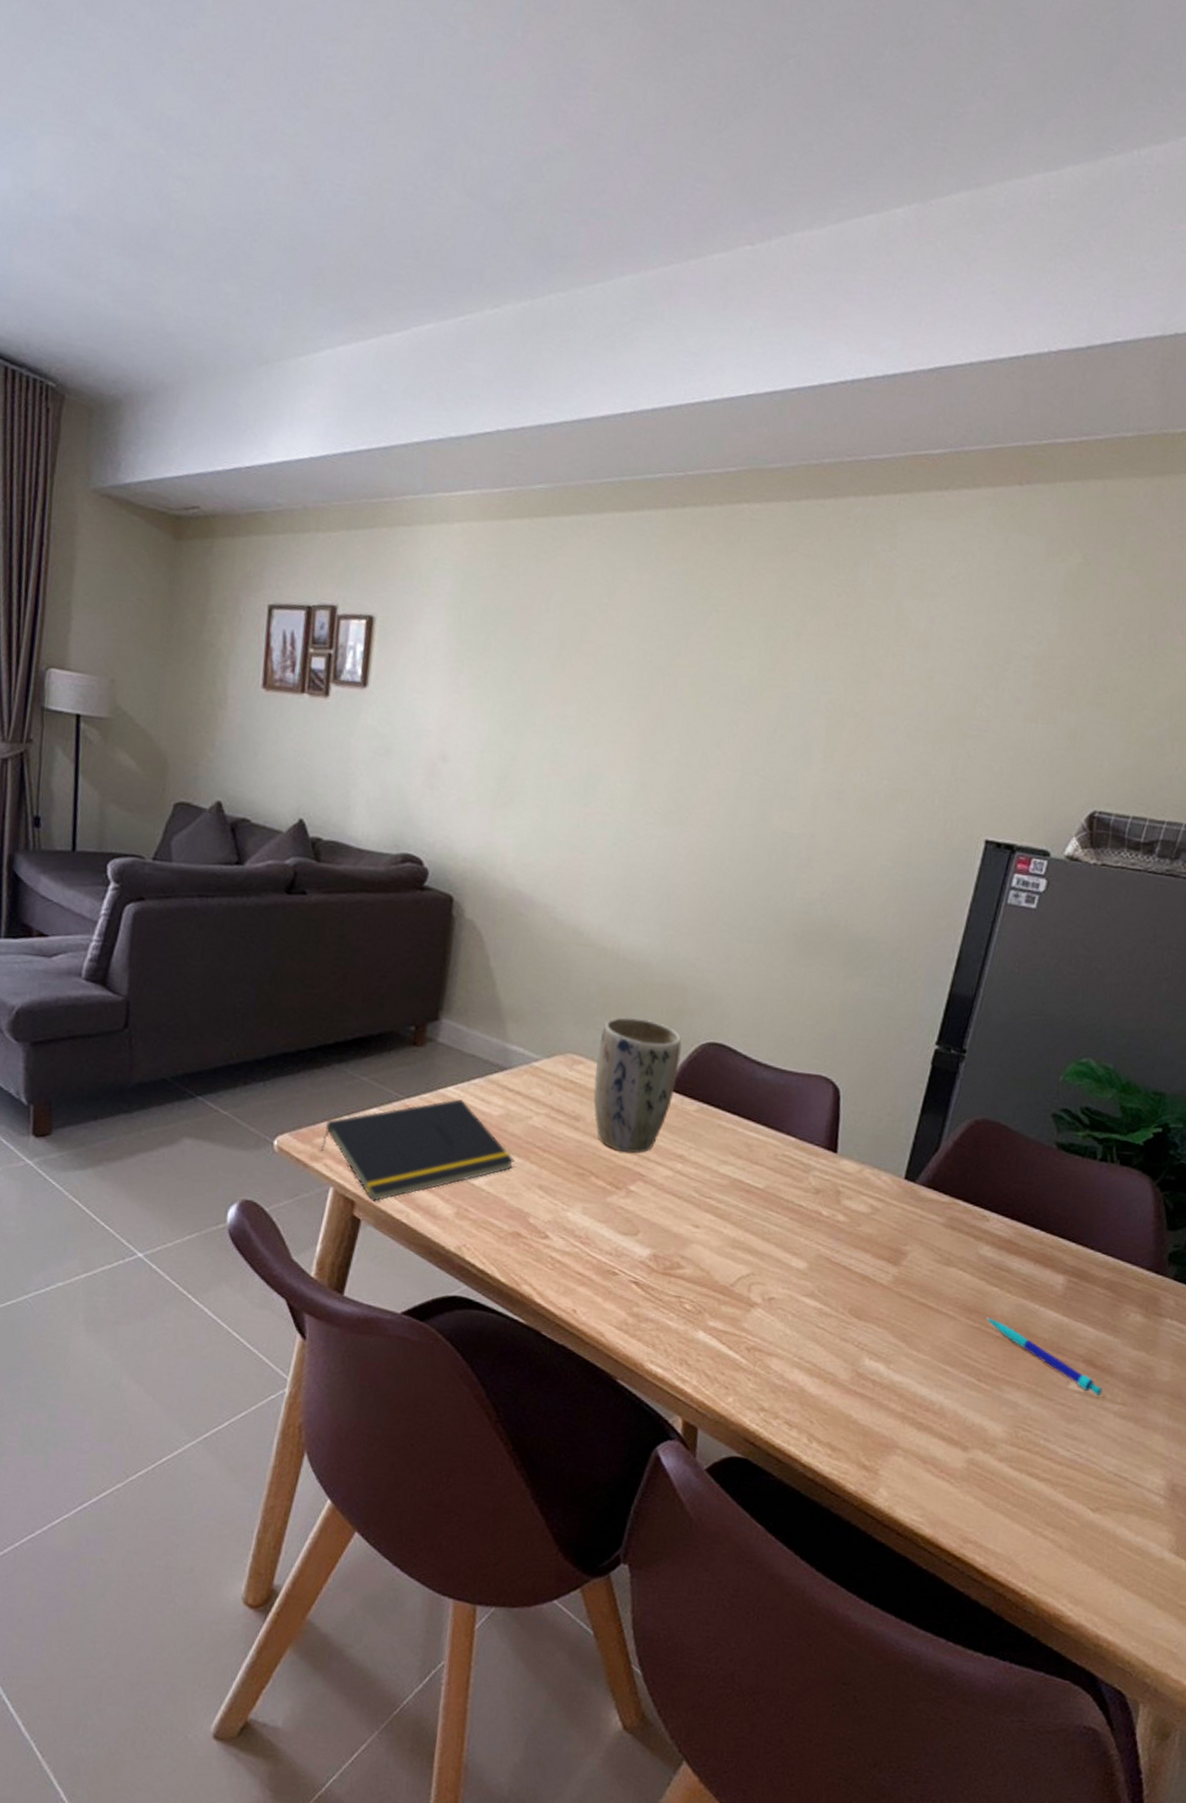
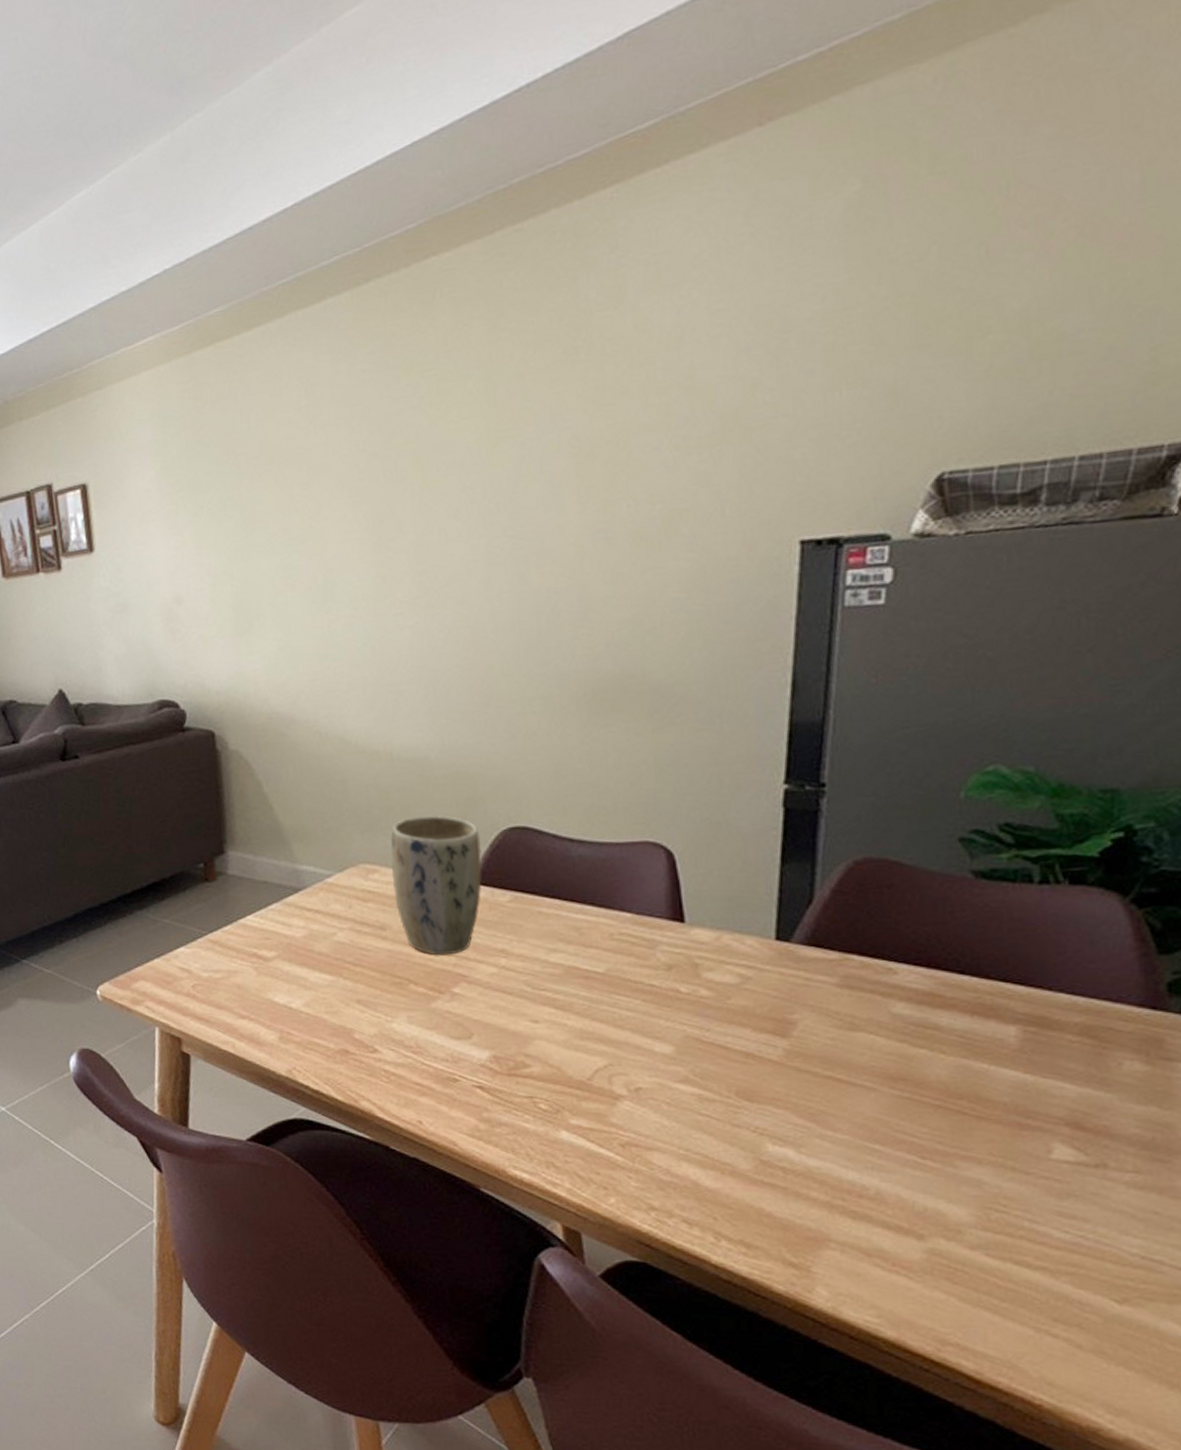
notepad: present [321,1099,515,1201] -> none [139,926,328,1036]
pen: present [986,1317,1102,1396] -> none [917,1084,1102,1164]

